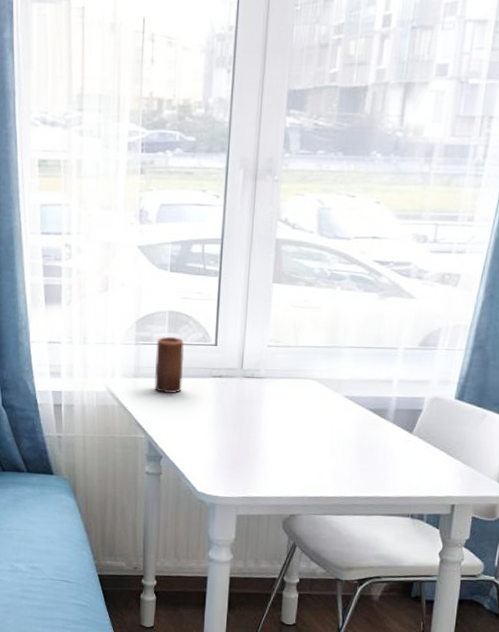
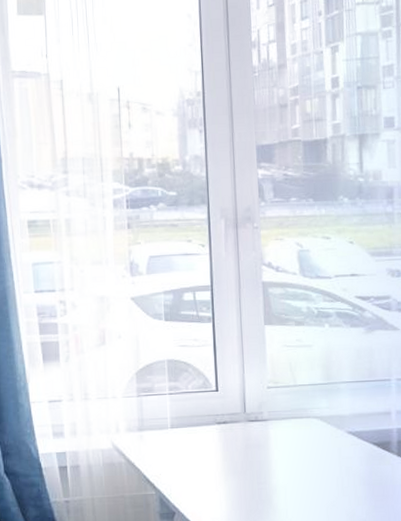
candle: present [154,337,184,394] -> none [158,386,188,445]

